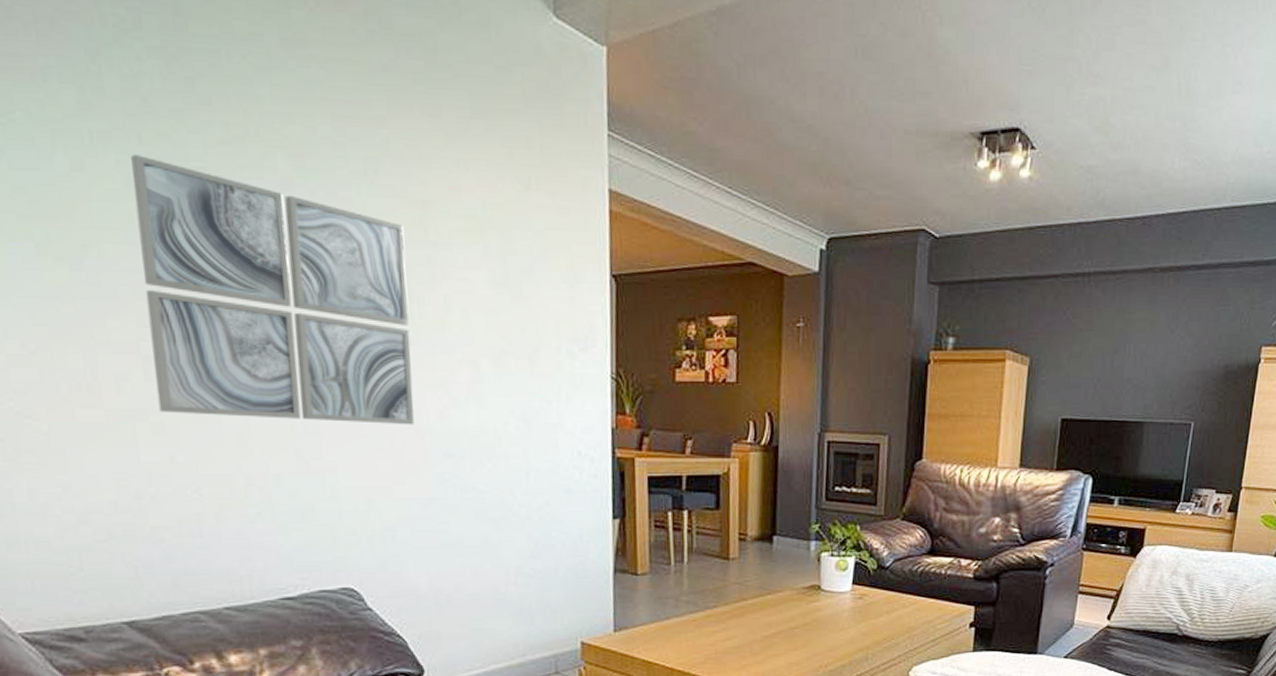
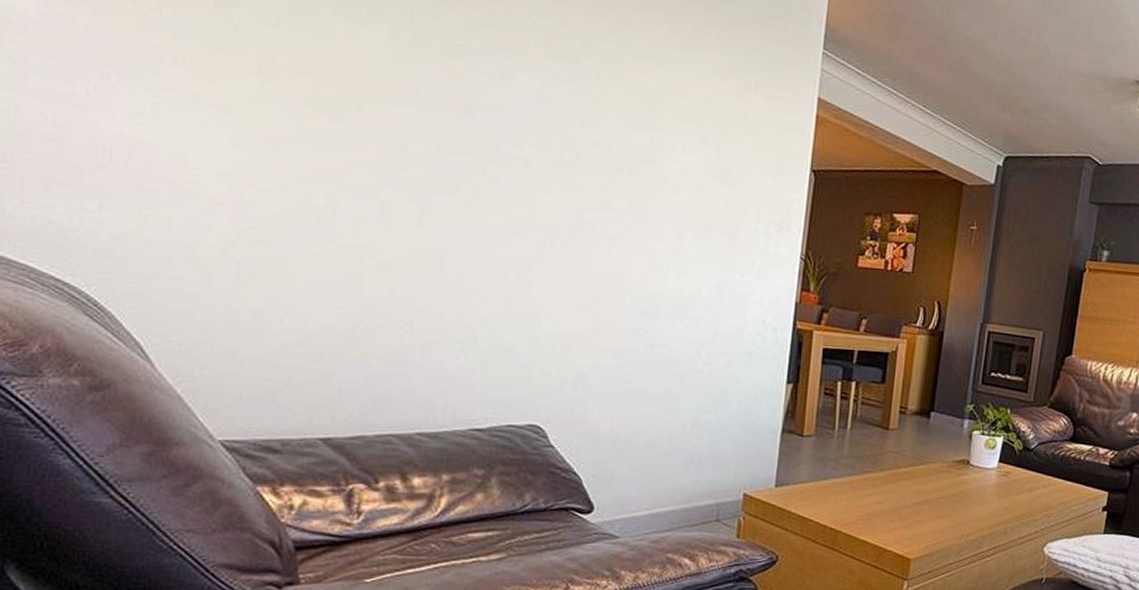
wall art: present [131,155,414,425] -> none [387,29,633,284]

